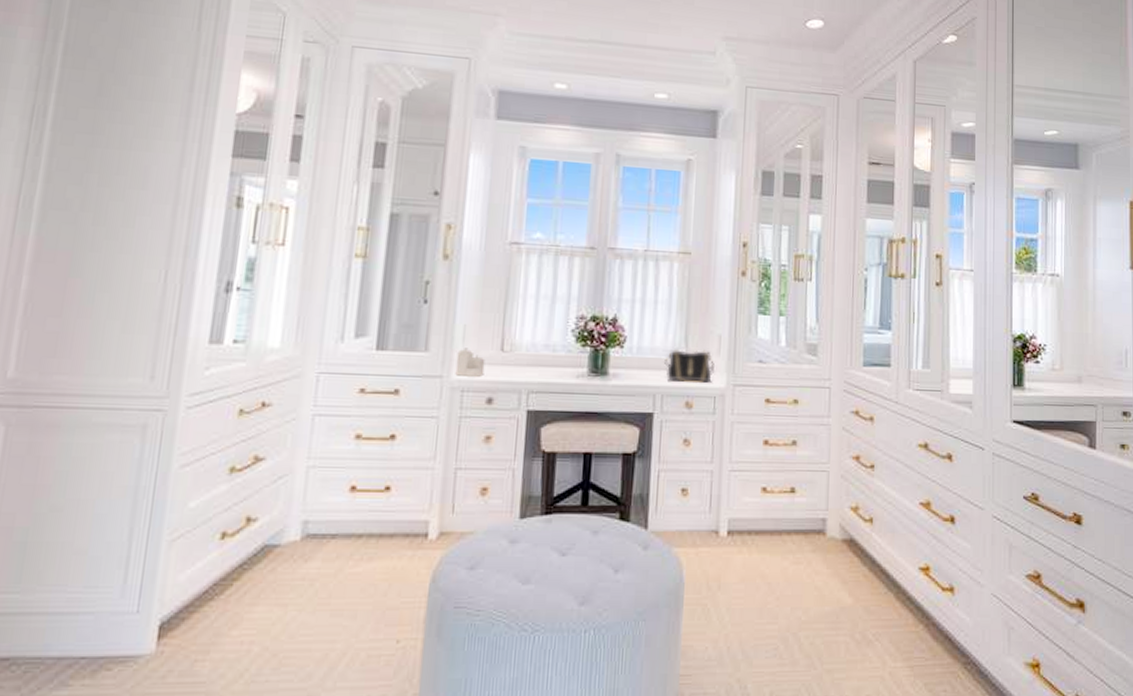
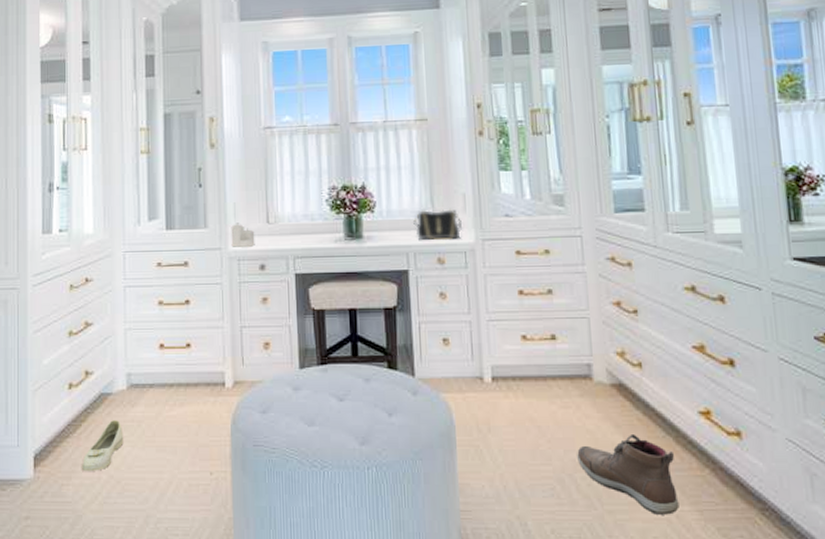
shoe: none [225,578,290,642] -> present [81,420,124,471]
boot: none [803,590,893,672] -> present [577,433,679,515]

